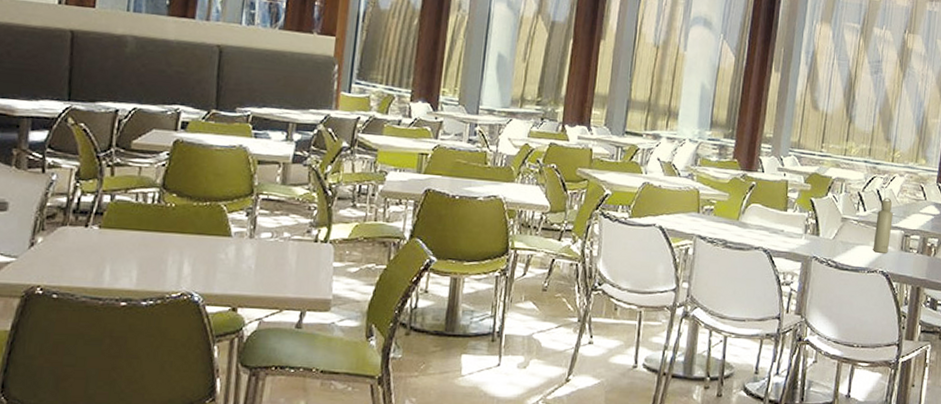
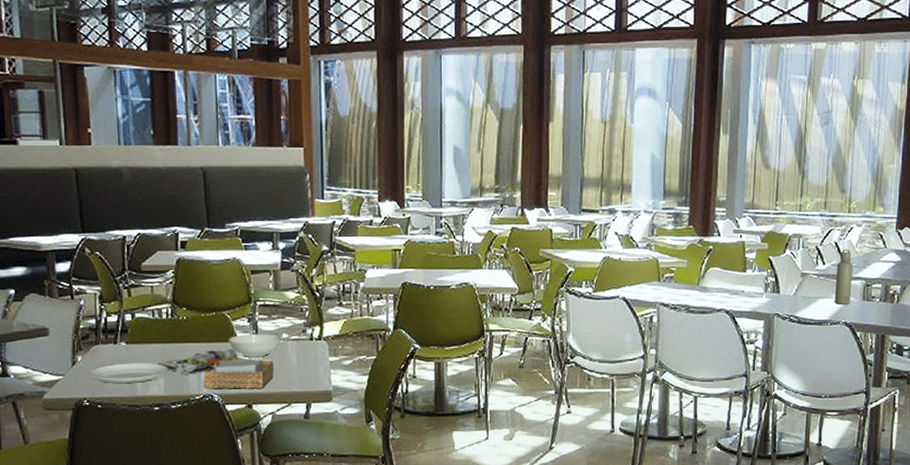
plate: none [49,249,146,273] -> present [89,363,169,383]
food tray: none [132,243,243,268] -> present [157,349,251,374]
napkin holder: none [184,255,270,291] -> present [204,359,275,390]
bowl: none [219,229,282,257] -> present [228,334,281,358]

